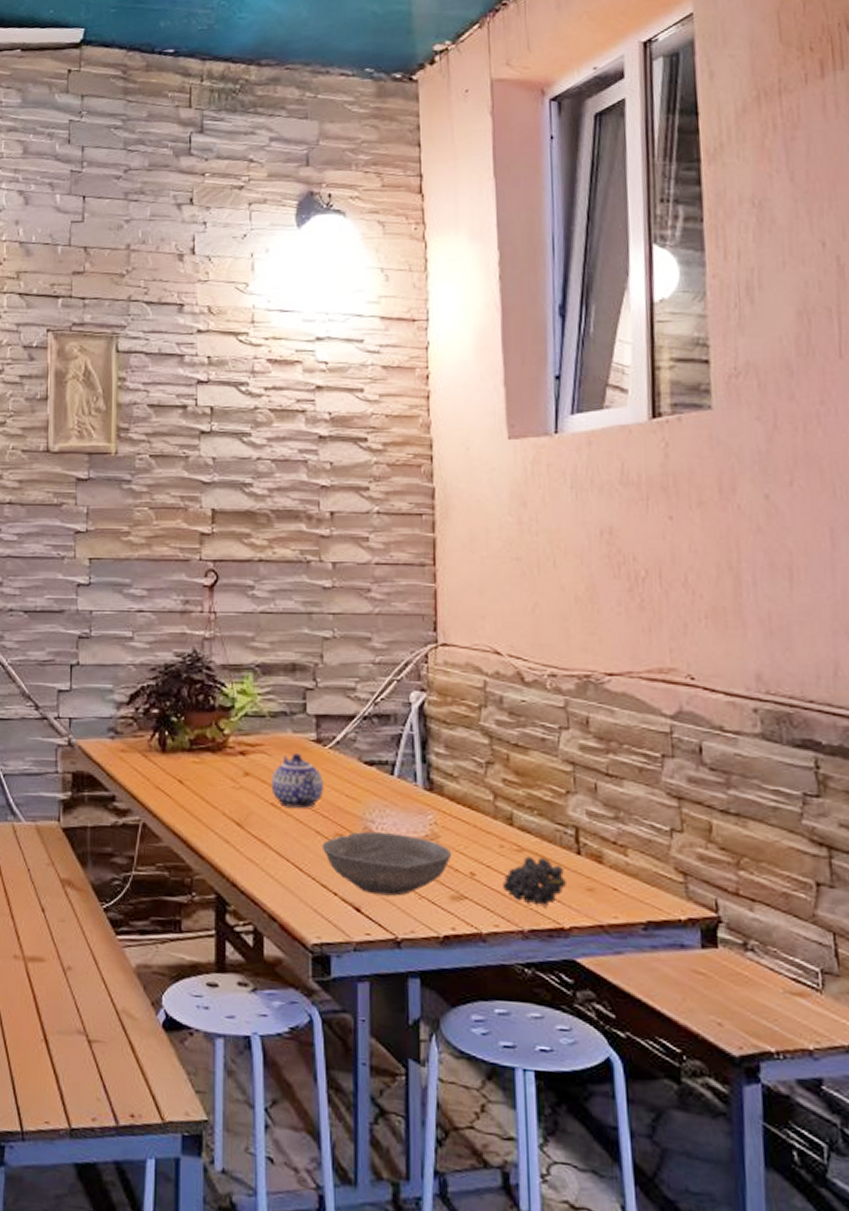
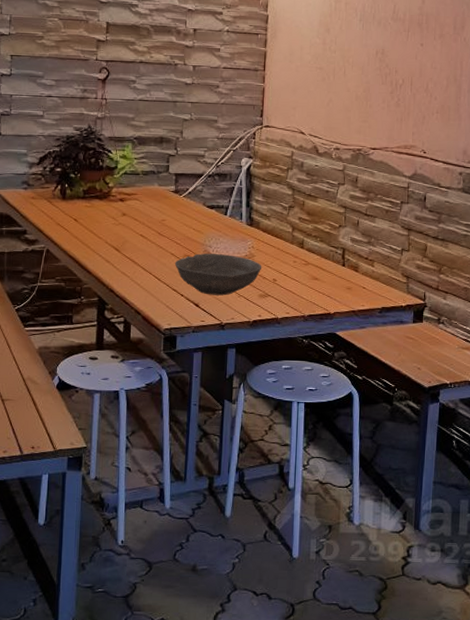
teapot: present [271,754,324,808] -> none [141,200,178,238]
fruit: present [503,856,566,907] -> none [294,268,334,300]

